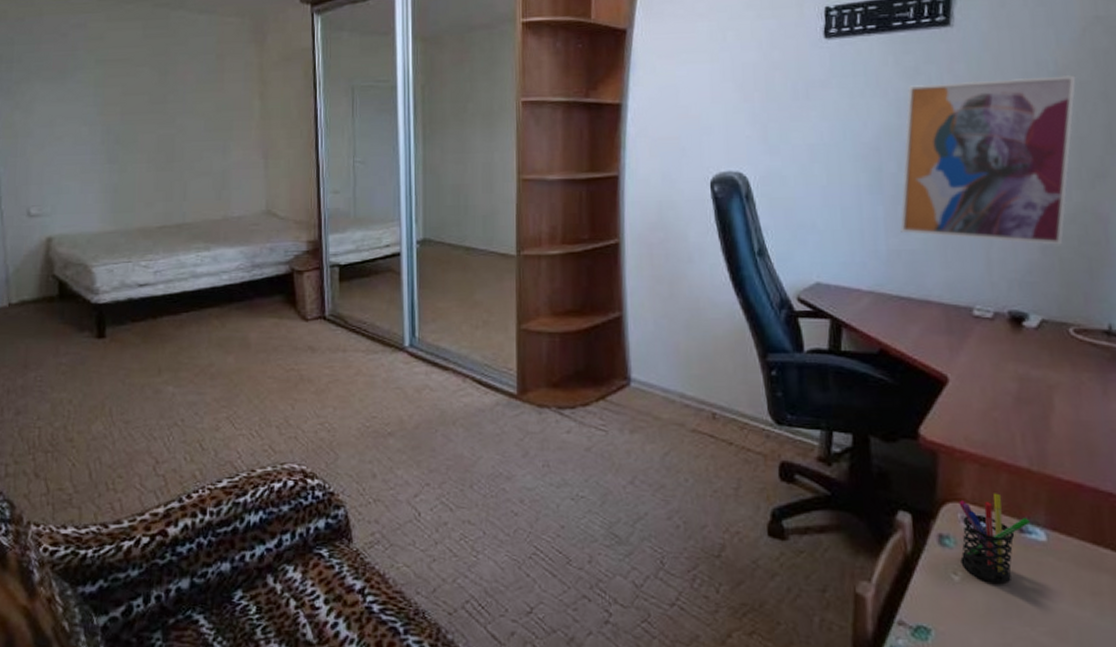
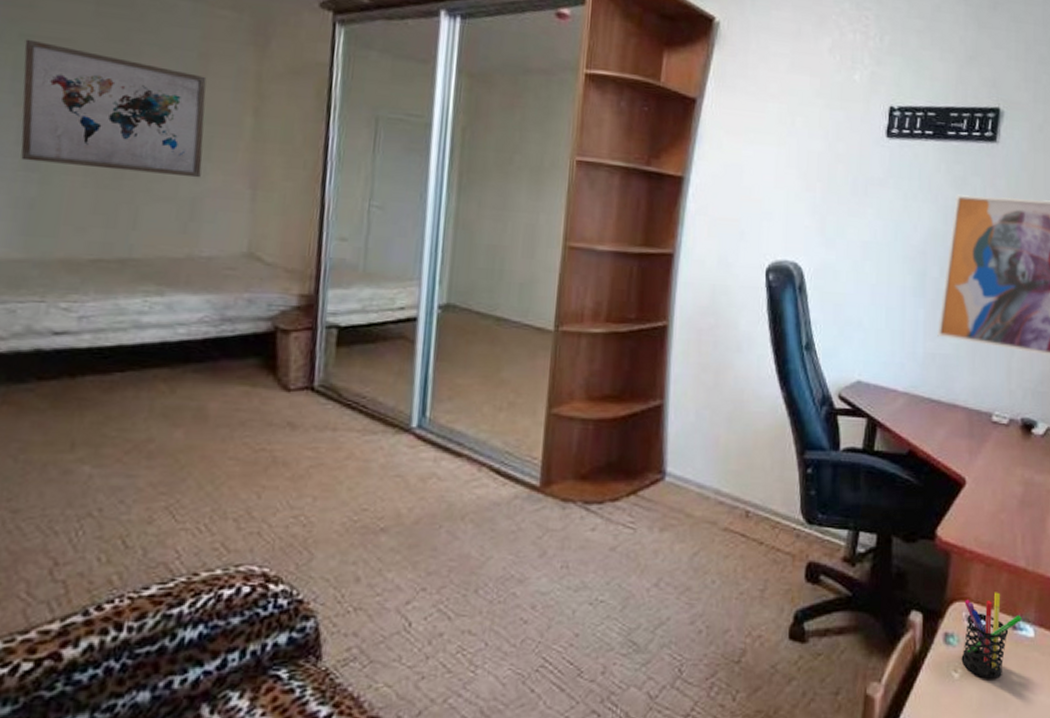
wall art: none [100,63,227,156] -> present [20,39,207,178]

